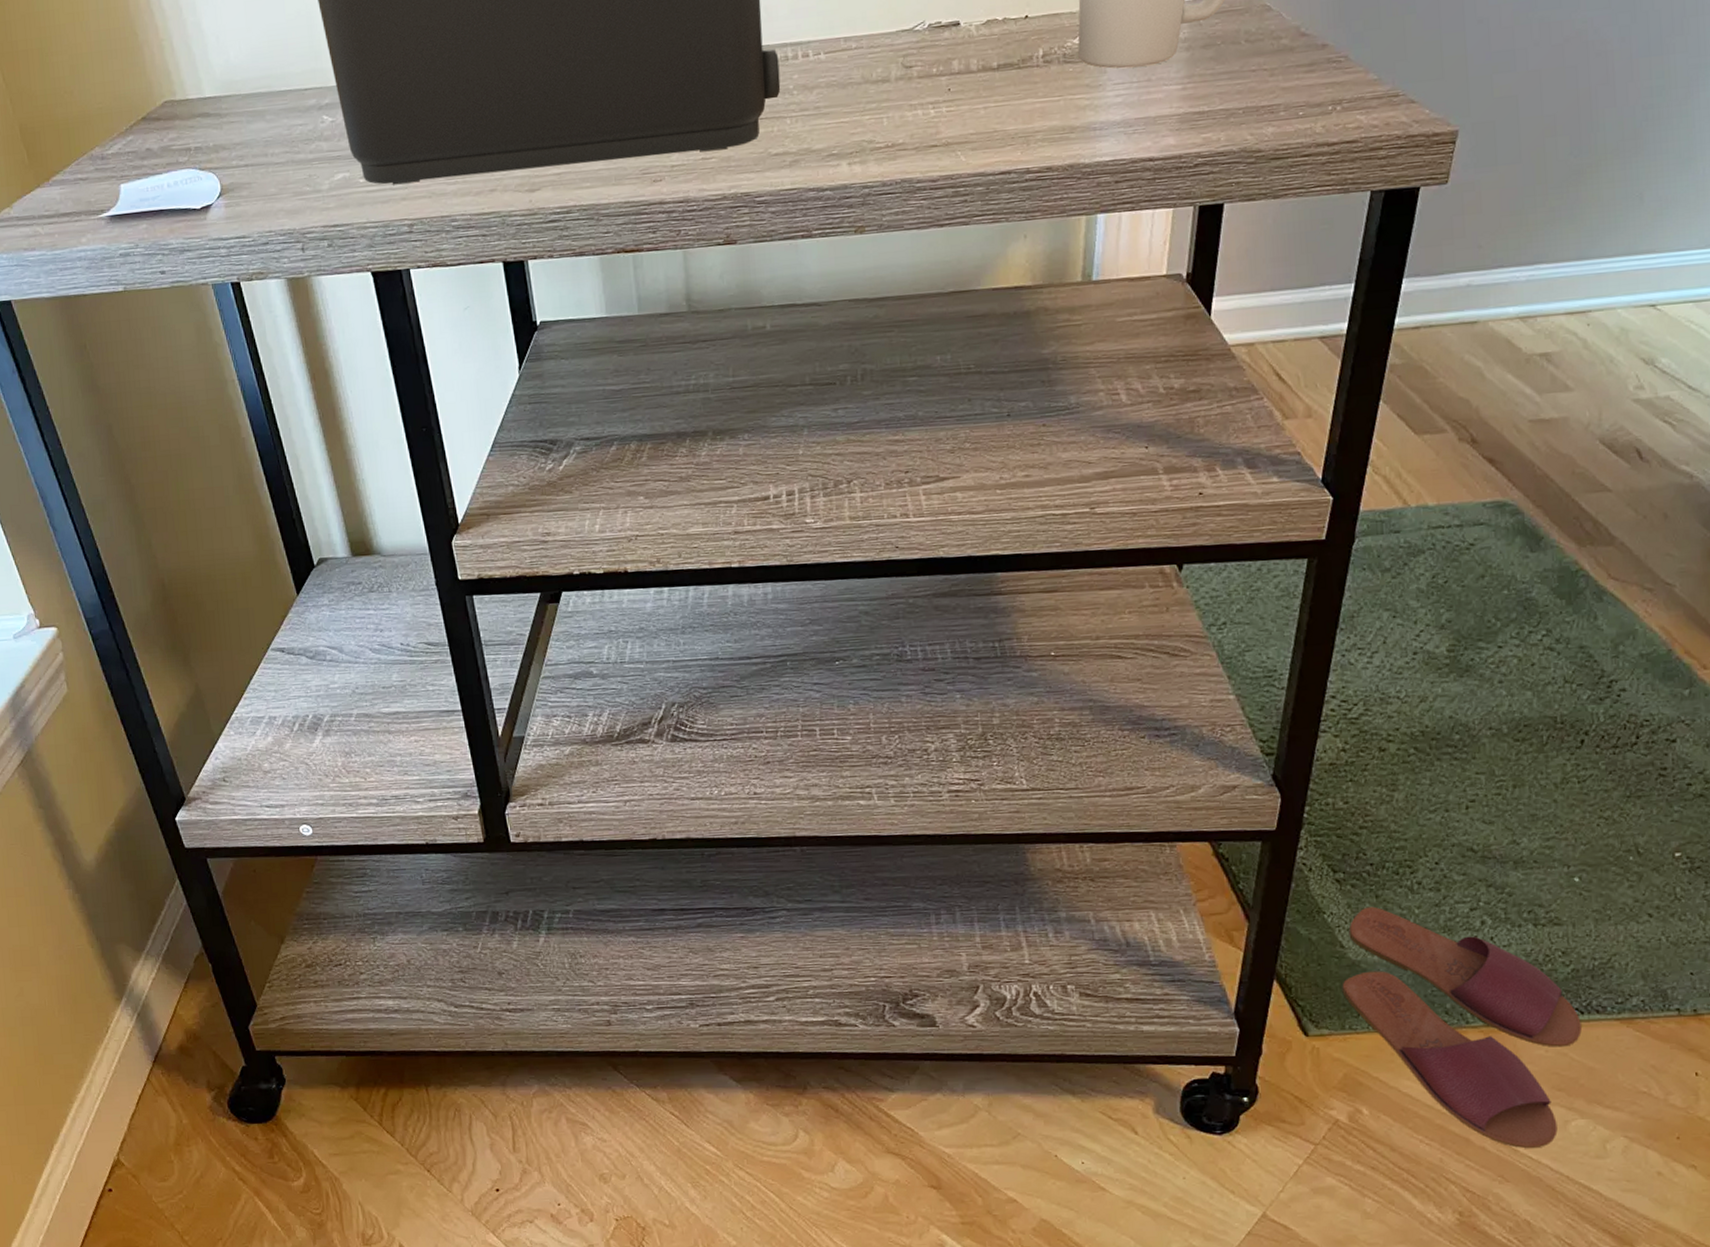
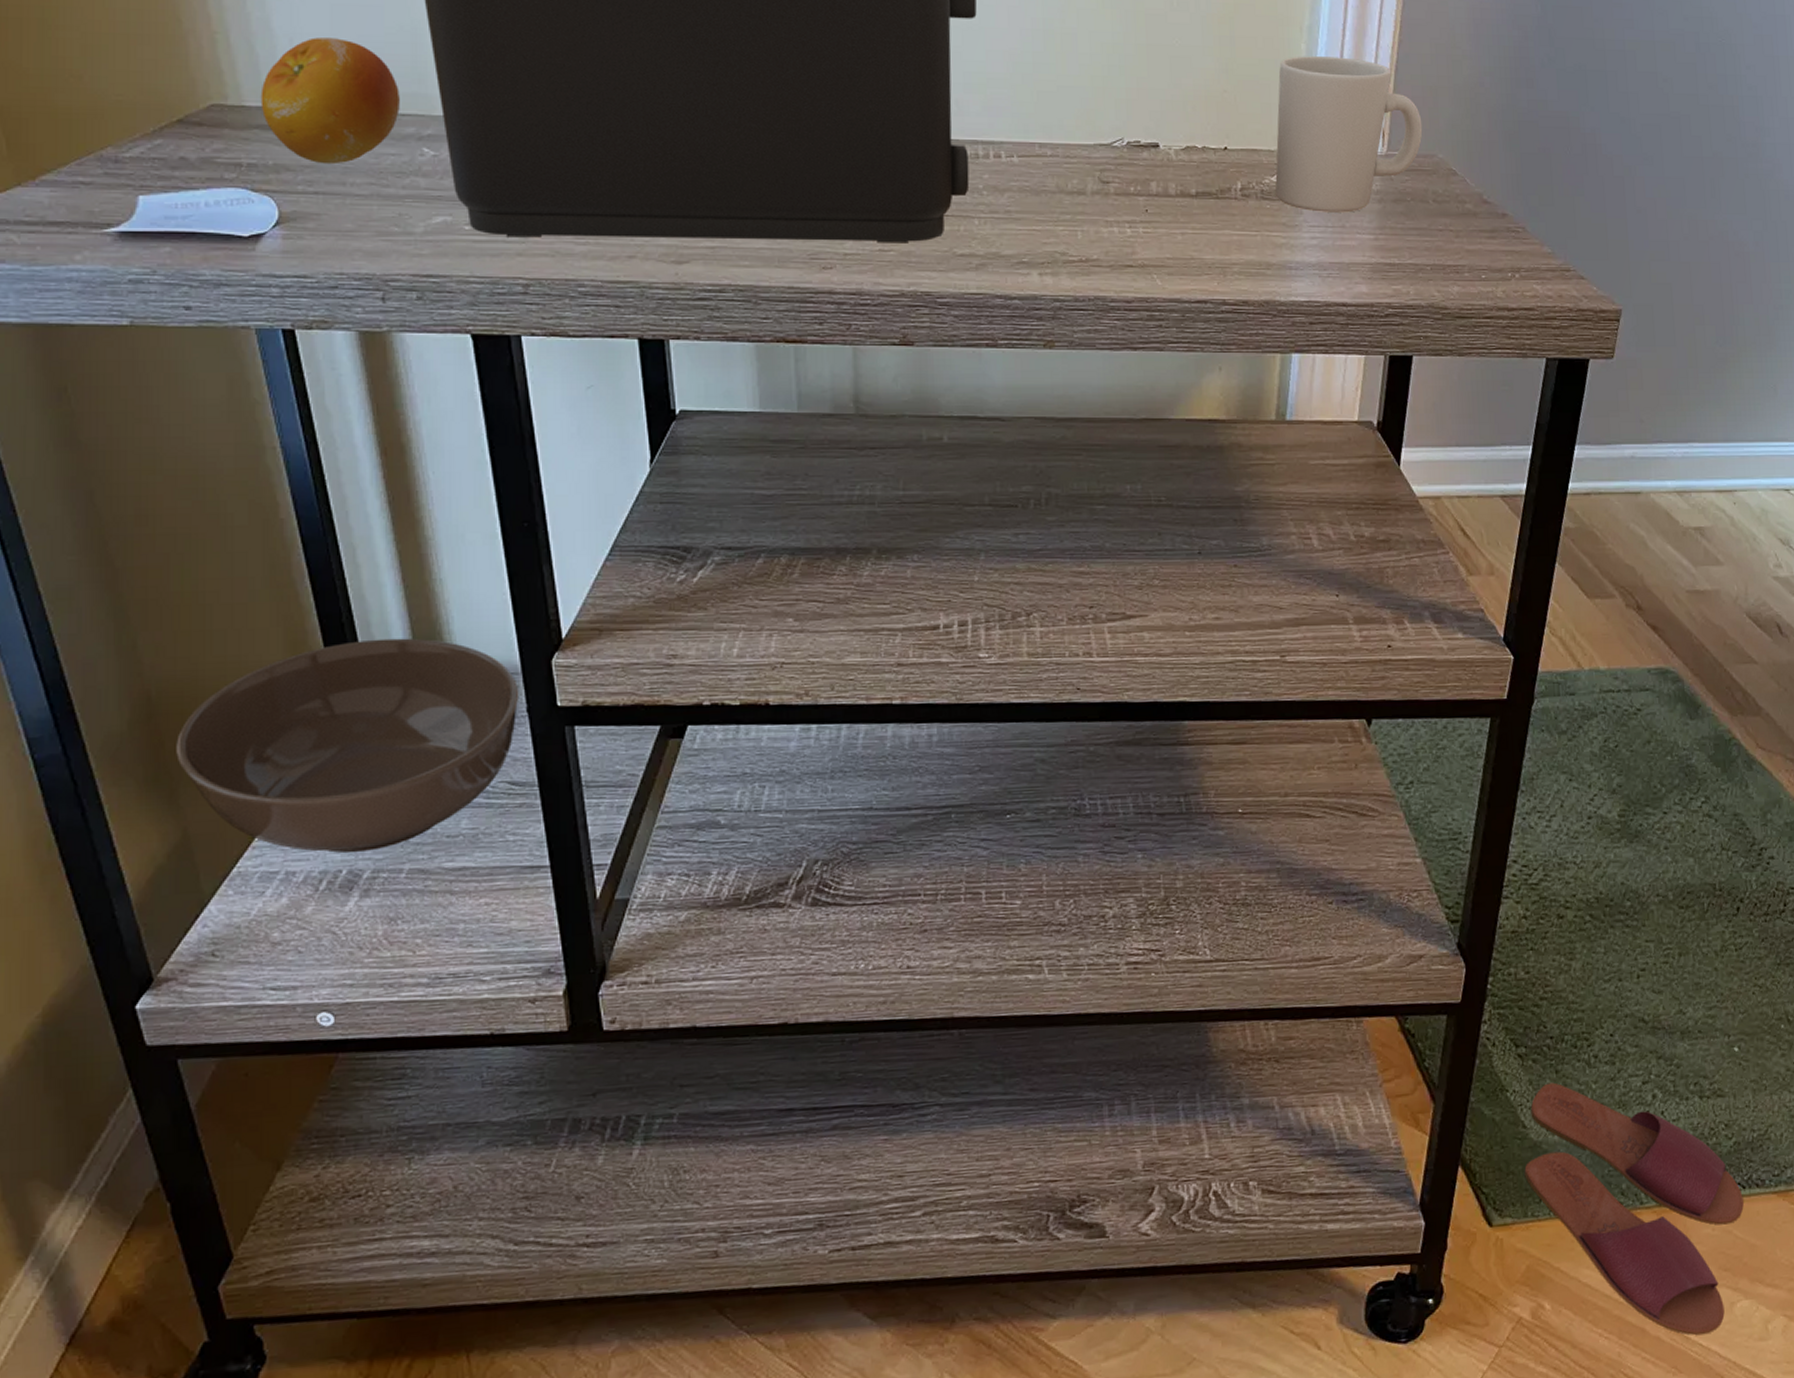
bowl: none [185,528,429,702] -> present [176,638,520,853]
fruit: none [199,30,303,141] -> present [260,37,400,165]

